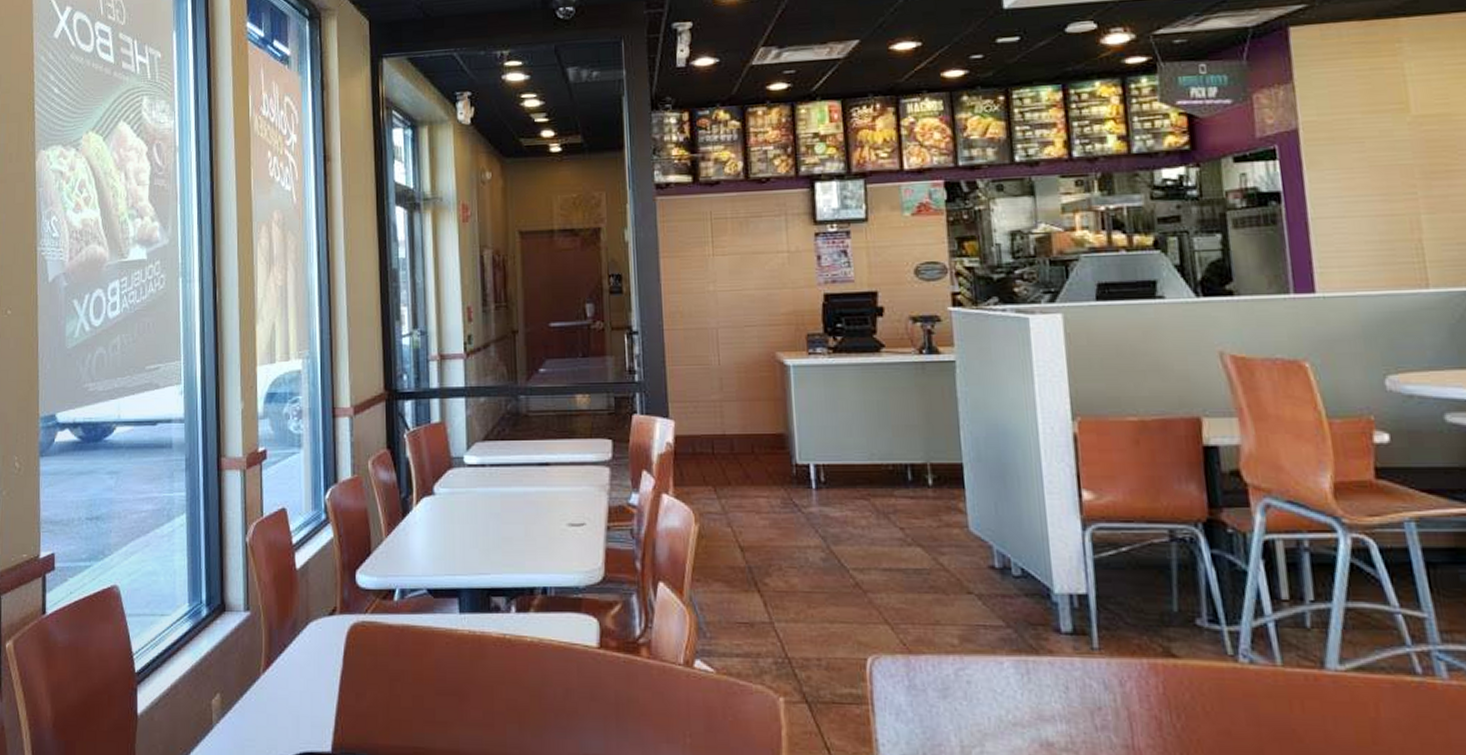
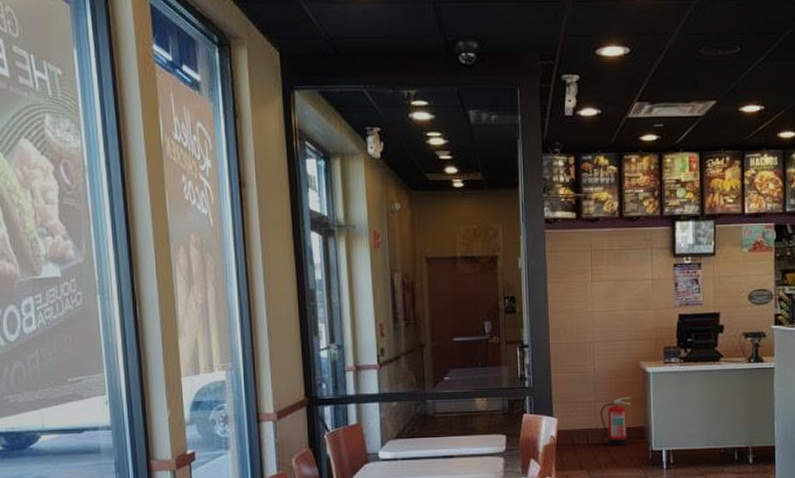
fire extinguisher: none [727,395,767,457] -> present [600,396,632,446]

